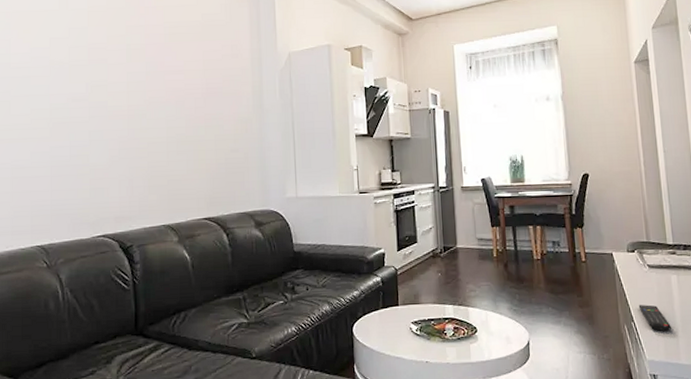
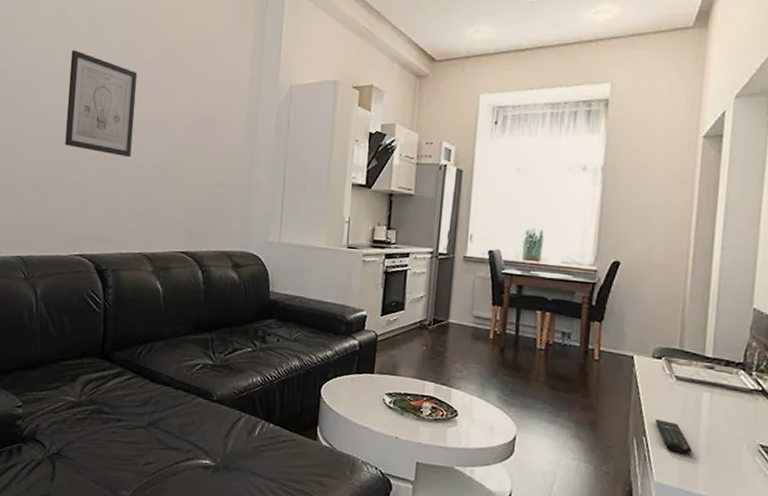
wall art: none [74,39,145,135] -> present [65,50,138,158]

